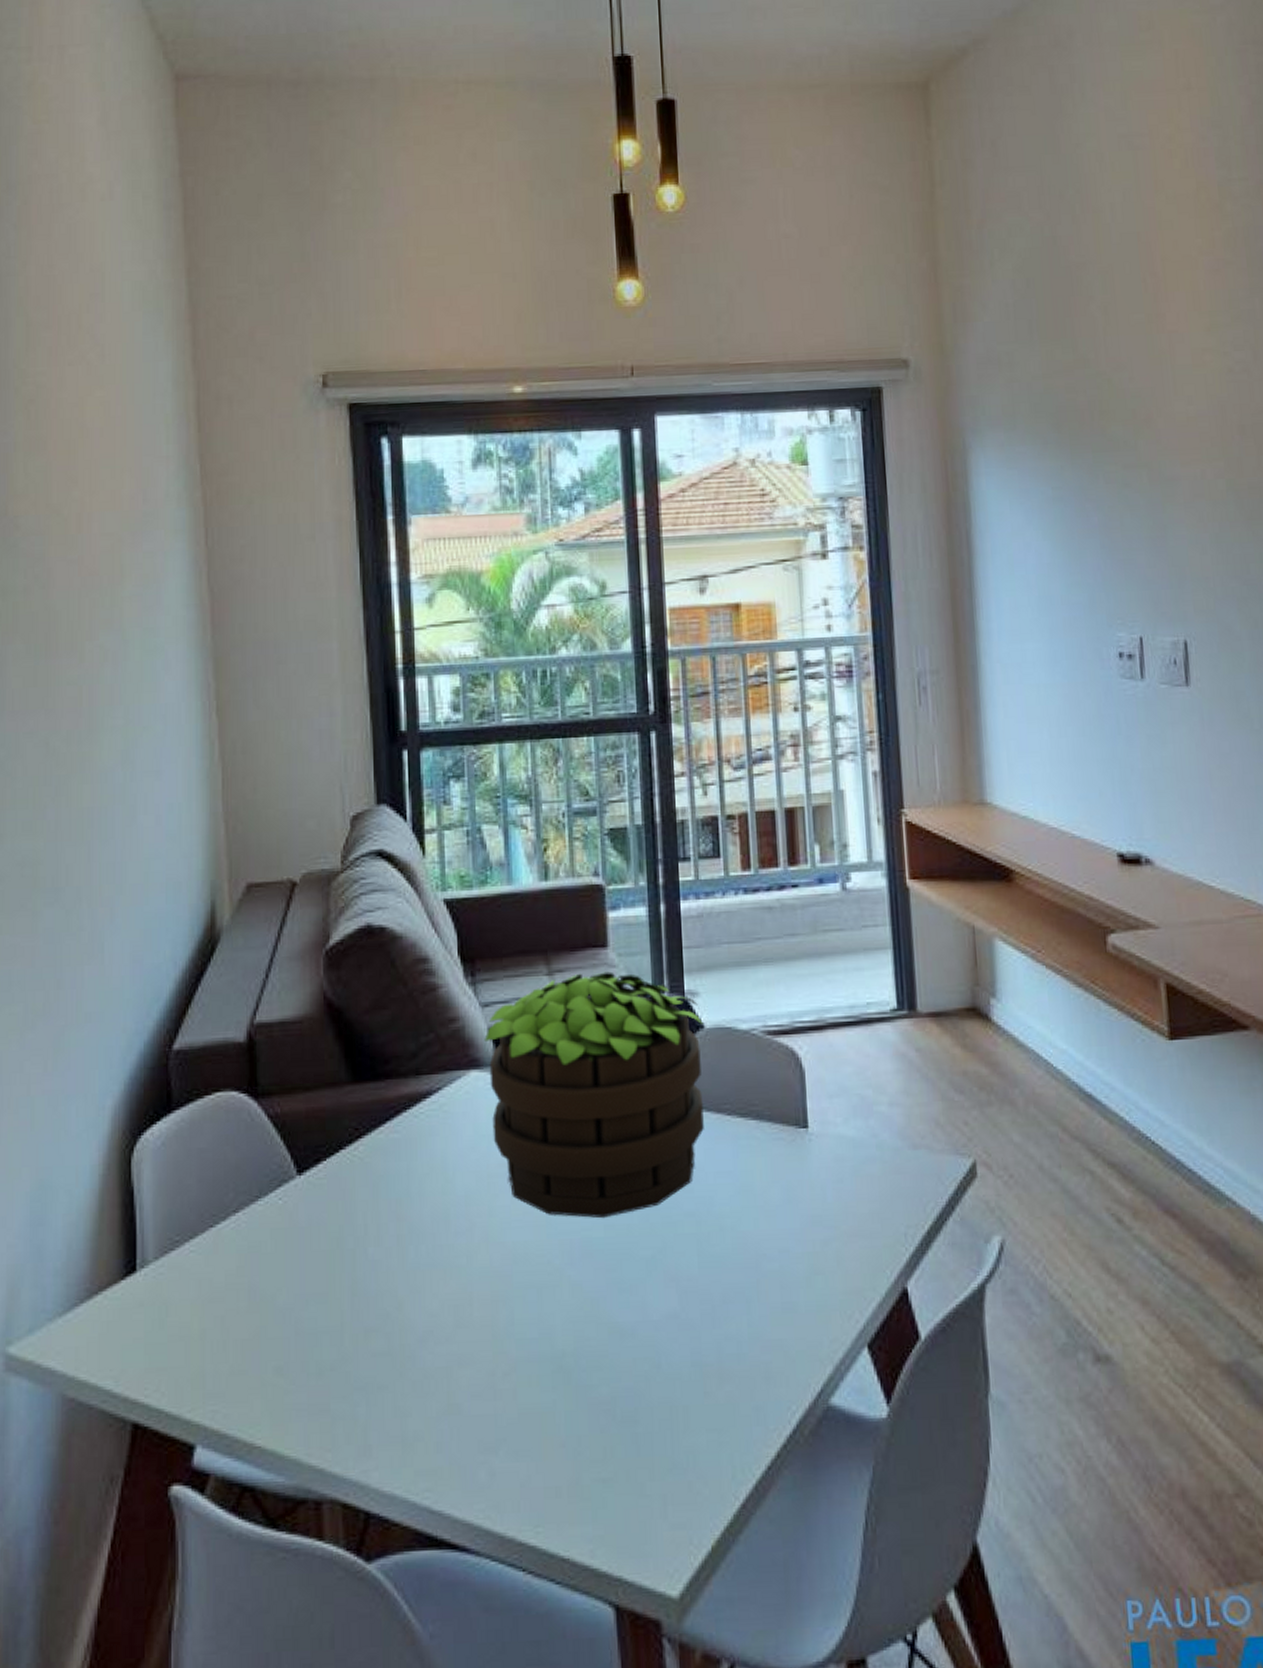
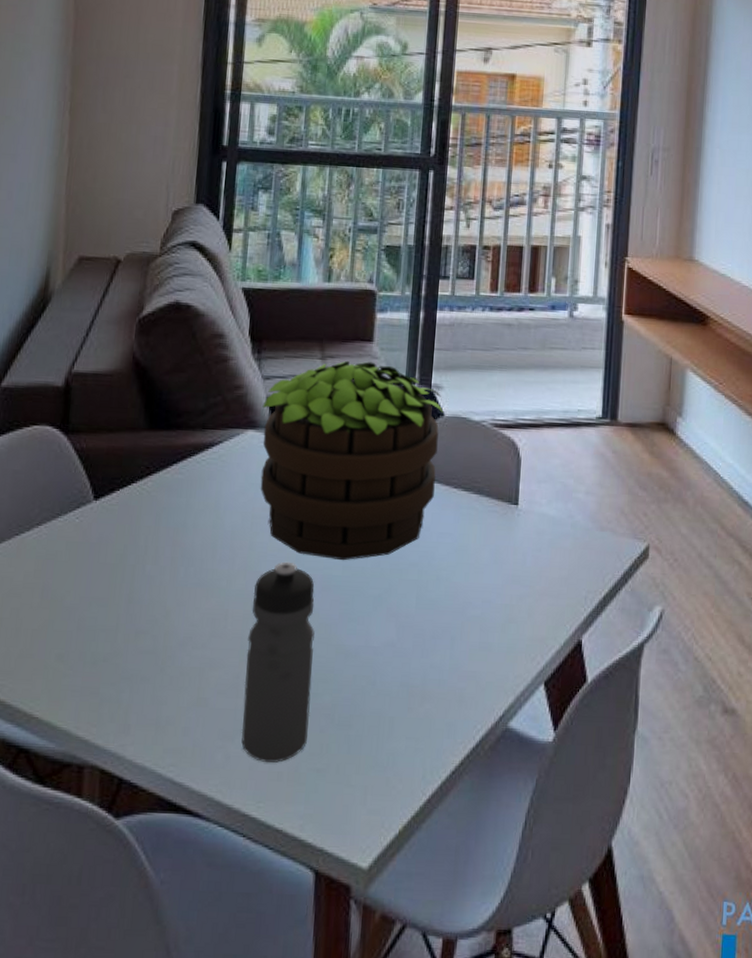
water bottle: none [500,1226,586,1476] -> present [241,561,315,763]

